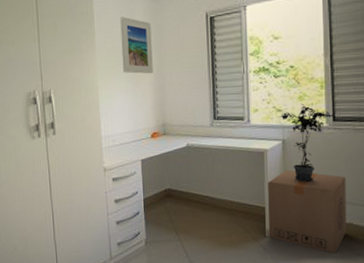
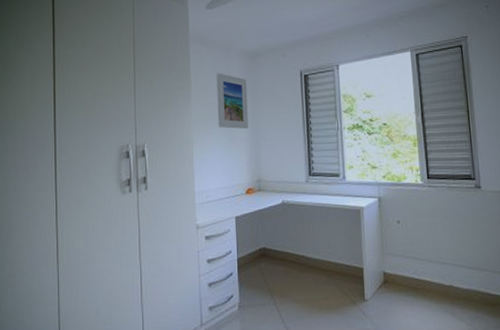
cardboard box: present [267,169,347,254] -> none [365,228,448,319]
potted plant: present [278,103,337,182] -> none [373,160,431,241]

